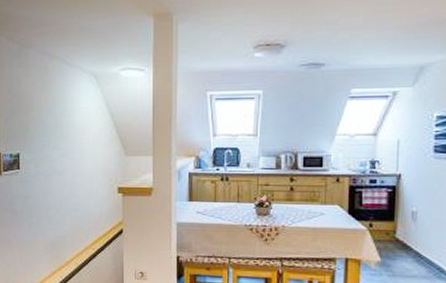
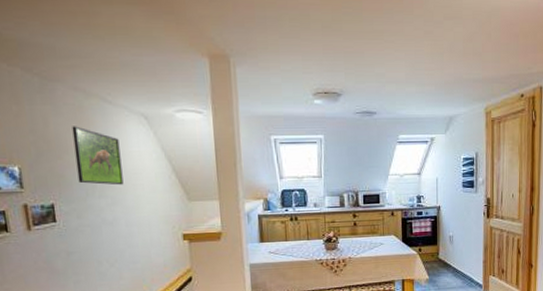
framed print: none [38,85,73,139] -> present [72,126,124,185]

